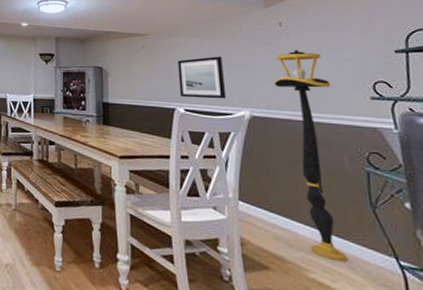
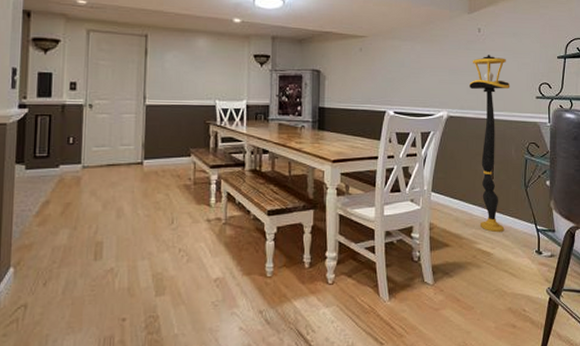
wall art: present [177,56,227,99] -> none [391,60,430,101]

